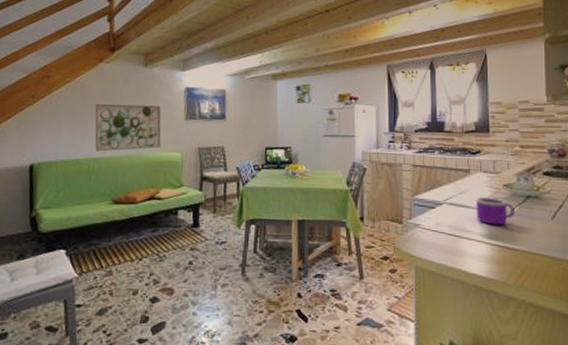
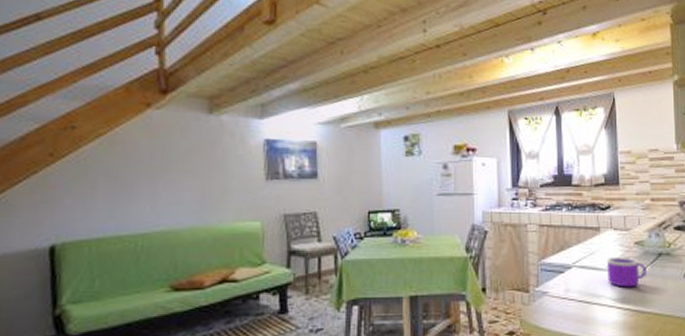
wall art: present [94,103,161,152] -> none [141,162,235,224]

